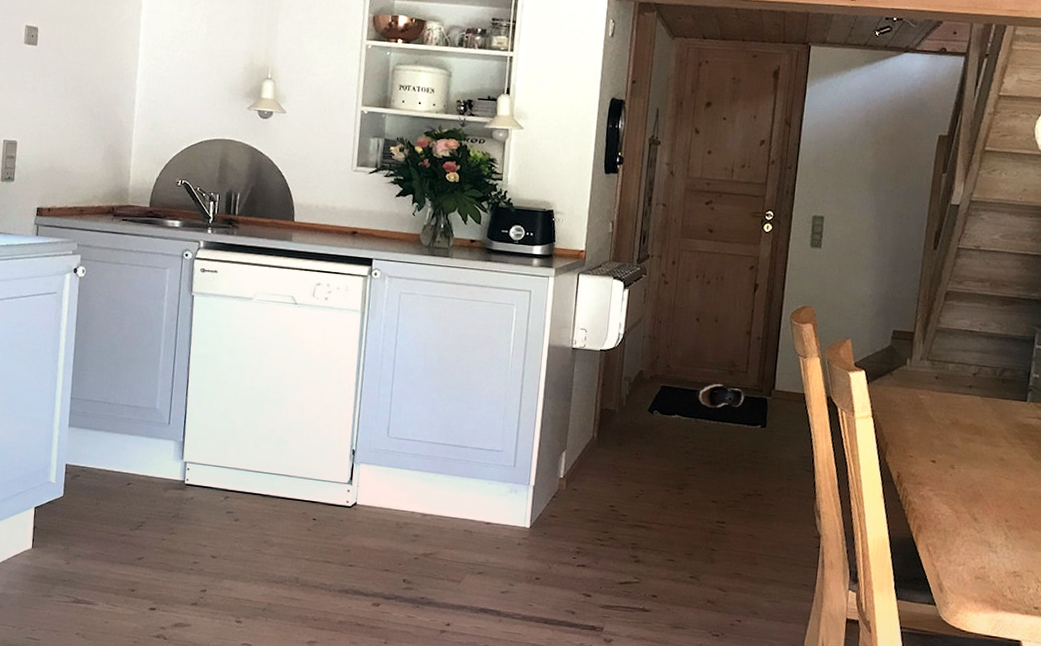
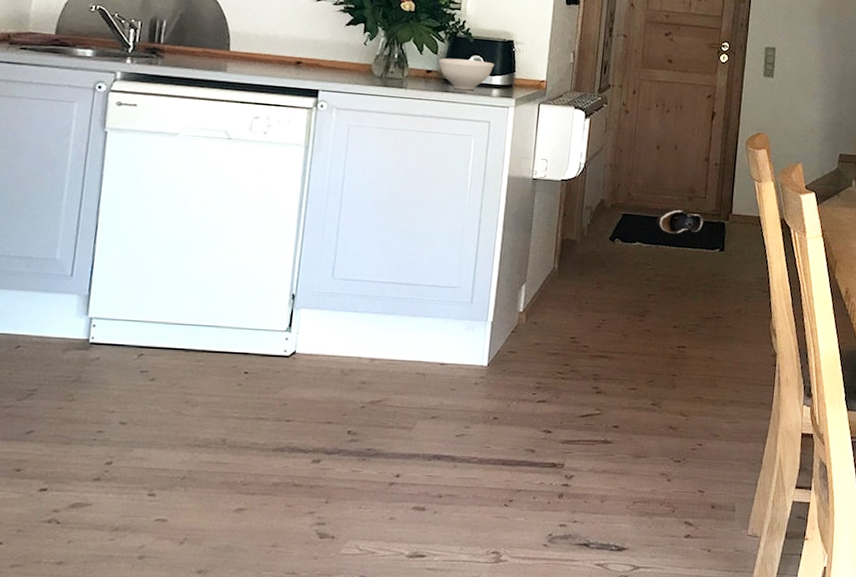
bowl: none [481,228,535,260] -> present [438,58,494,91]

